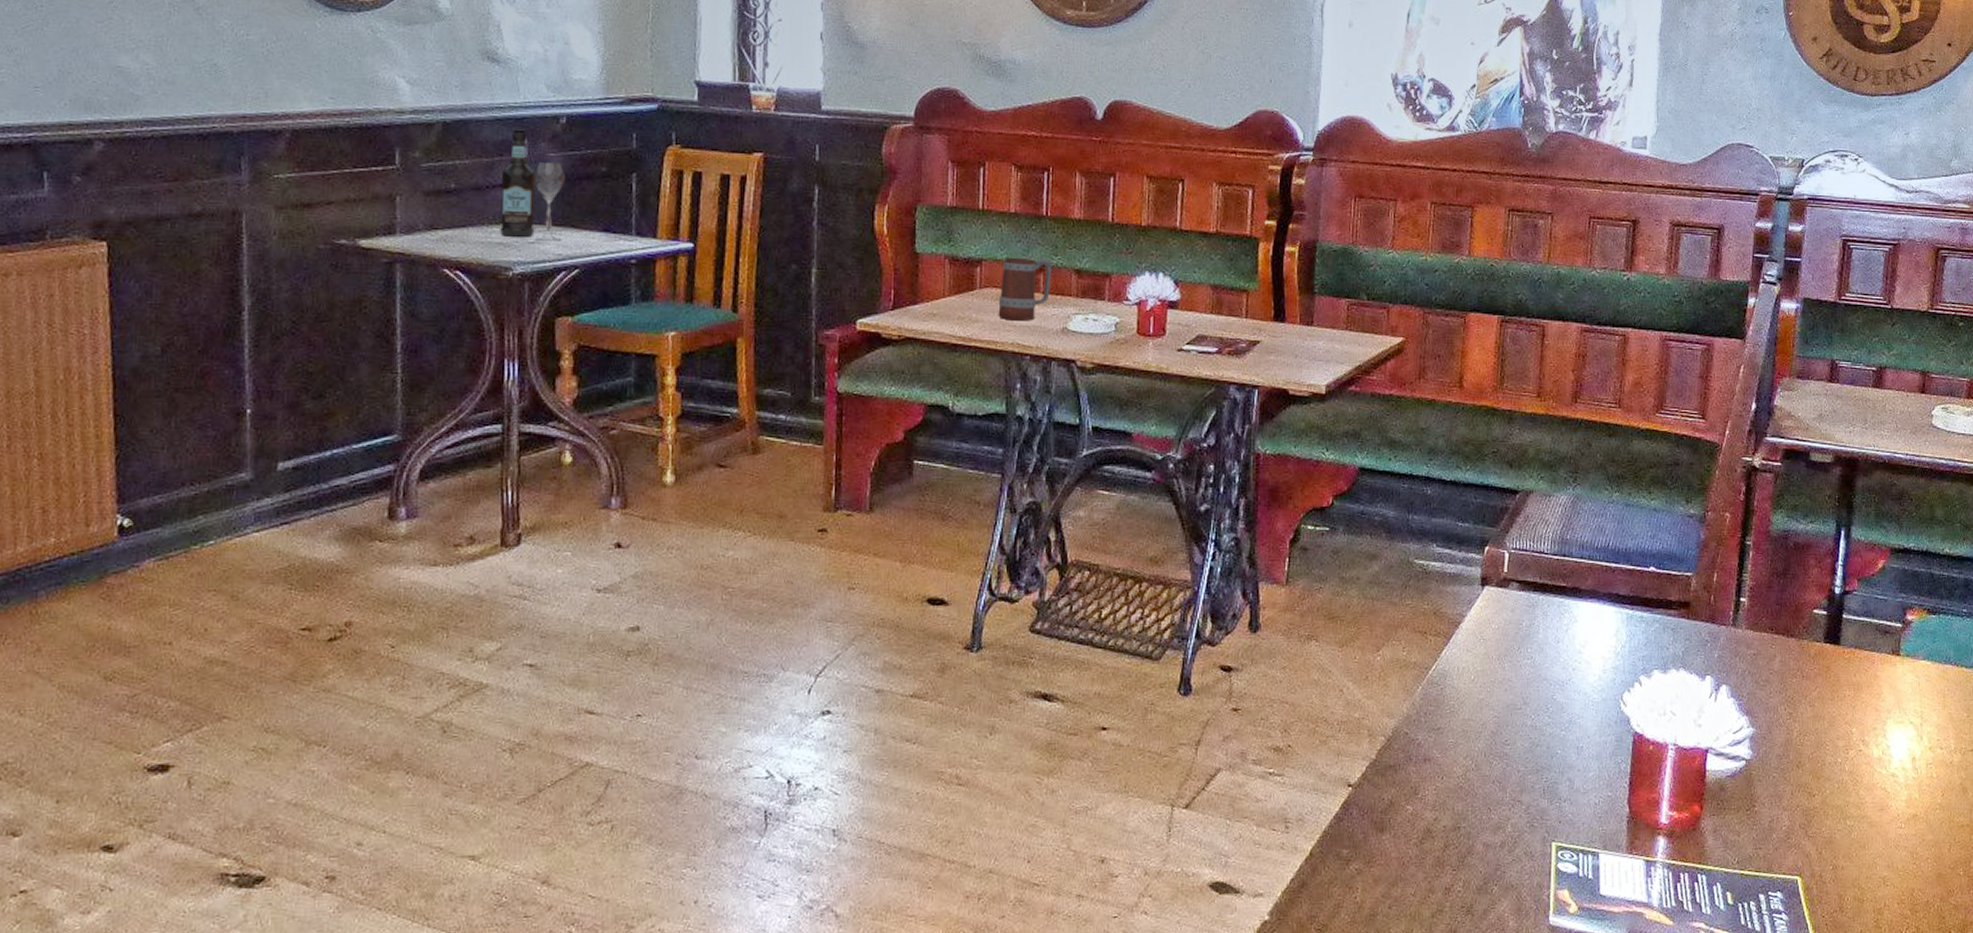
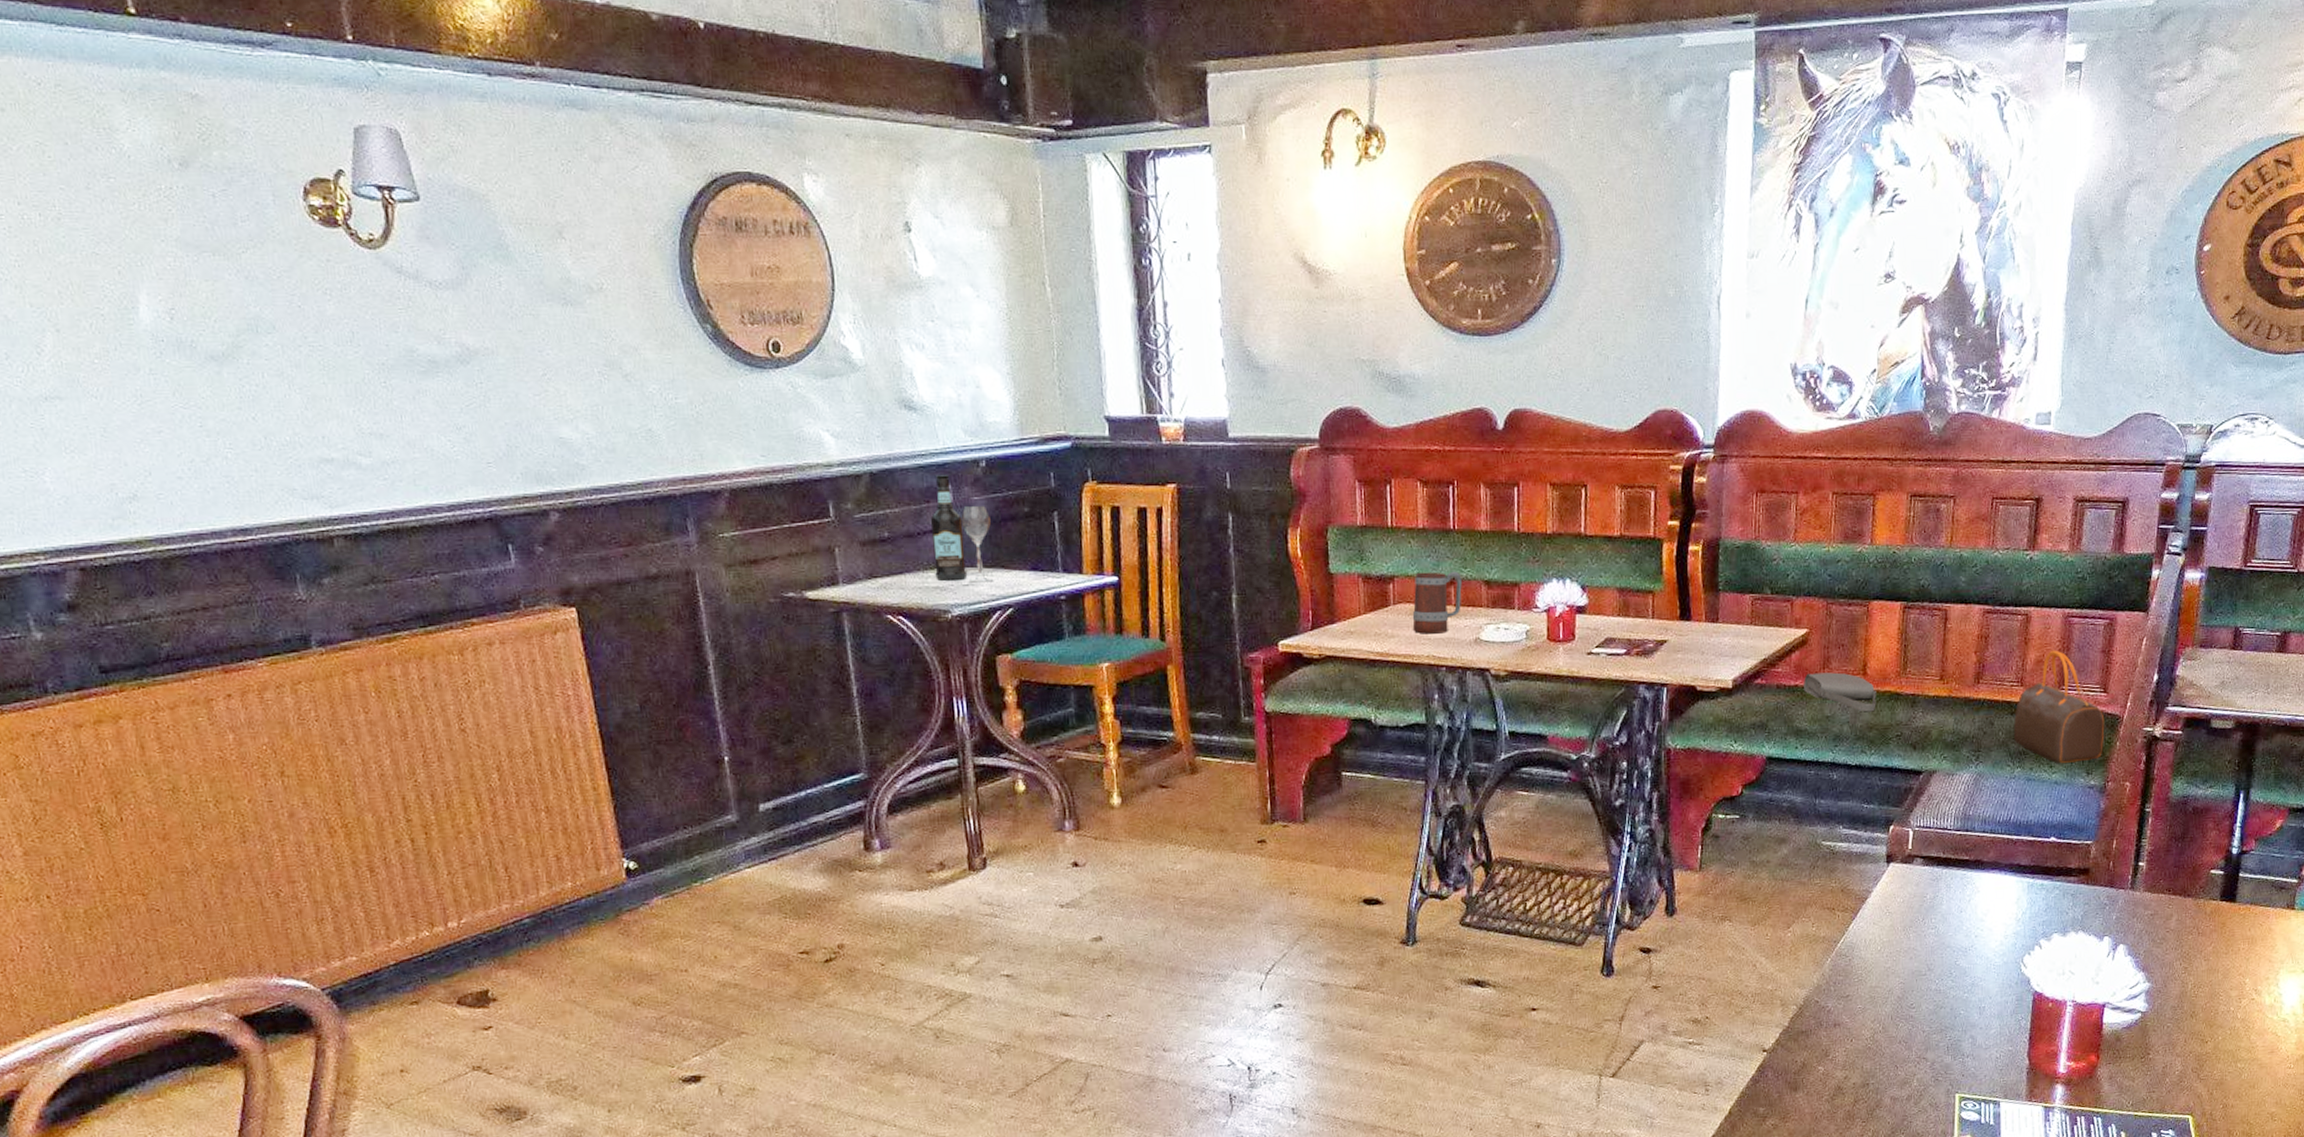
shoulder bag: none [1399,383,1472,426] -> present [1804,672,1876,712]
handbag: none [1611,372,1704,491] -> present [2013,650,2105,764]

